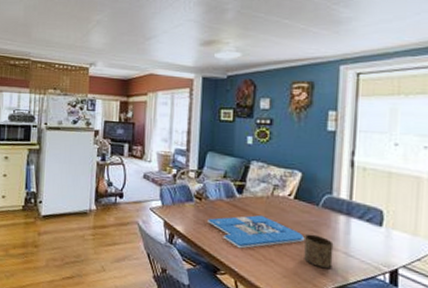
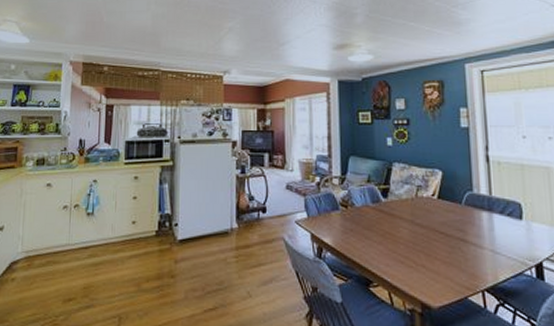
board game: present [208,215,305,249] -> none [356,219,453,257]
cup: present [304,234,334,269] -> none [451,234,482,269]

